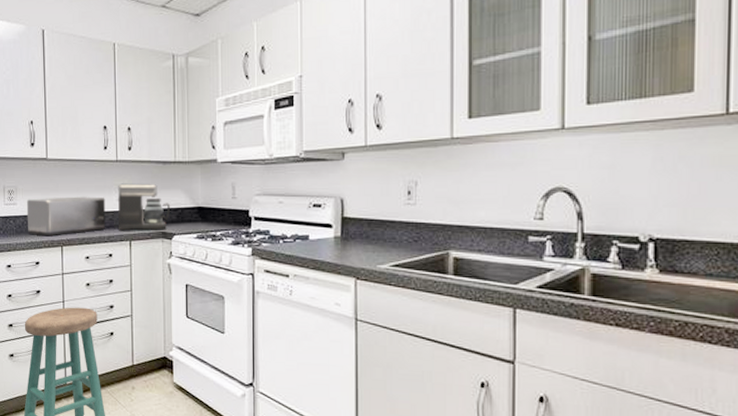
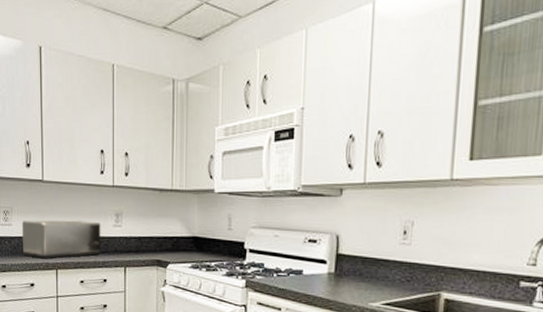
coffee maker: present [118,183,170,231] -> none [114,209,165,258]

